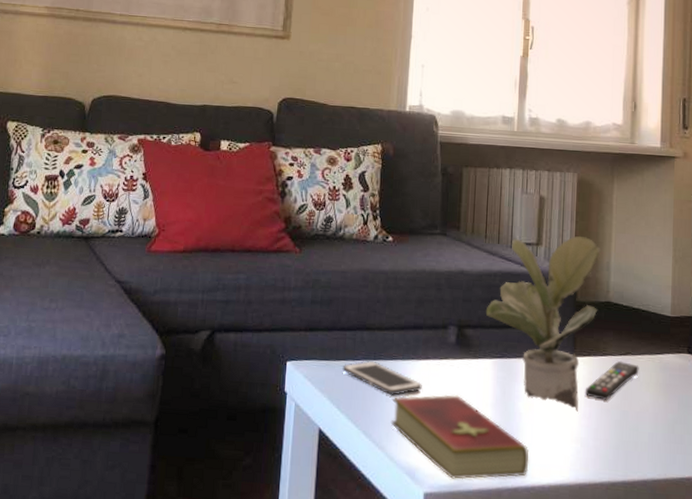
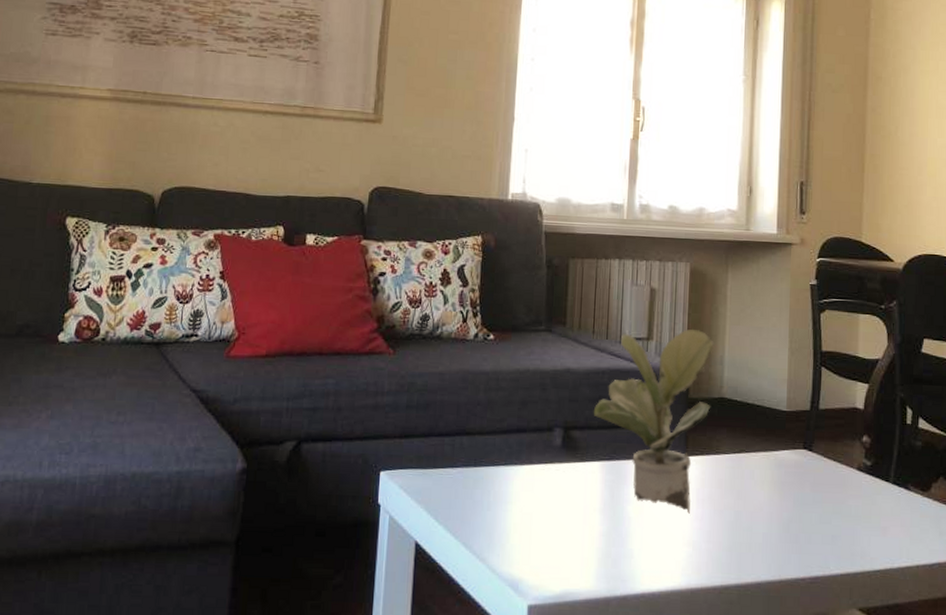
cell phone: present [342,361,422,396] -> none [440,468,526,504]
hardcover book: present [390,394,530,480] -> none [492,501,639,590]
remote control: present [584,360,639,400] -> none [697,458,754,501]

